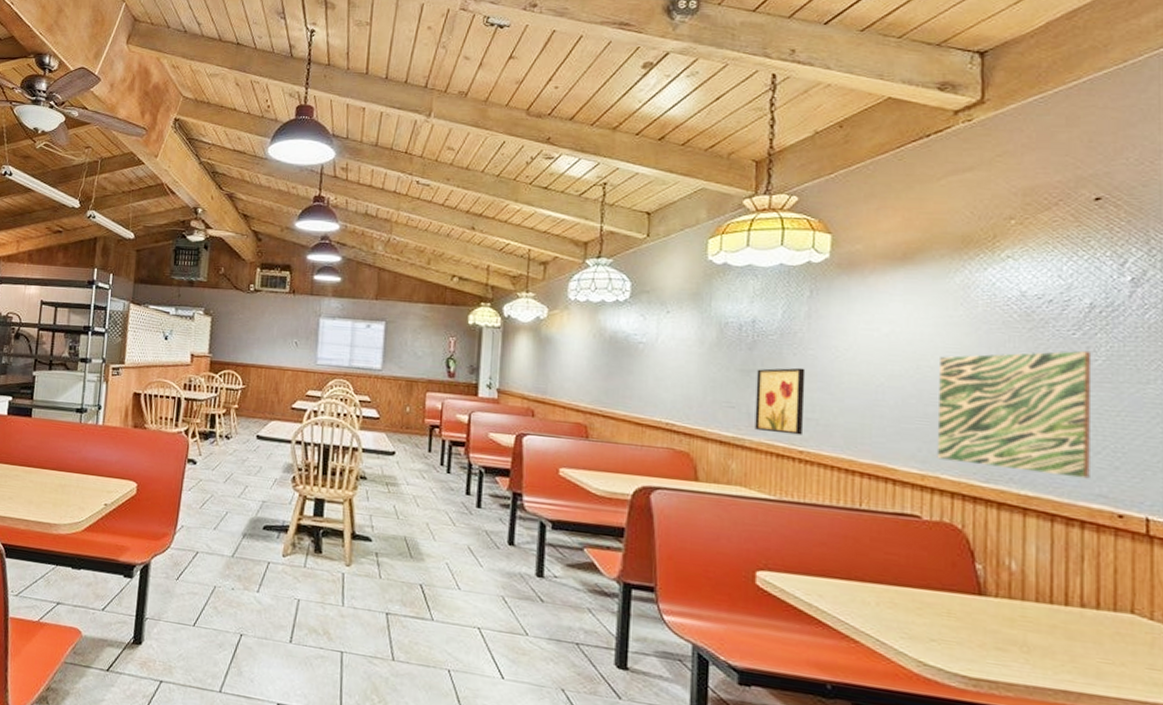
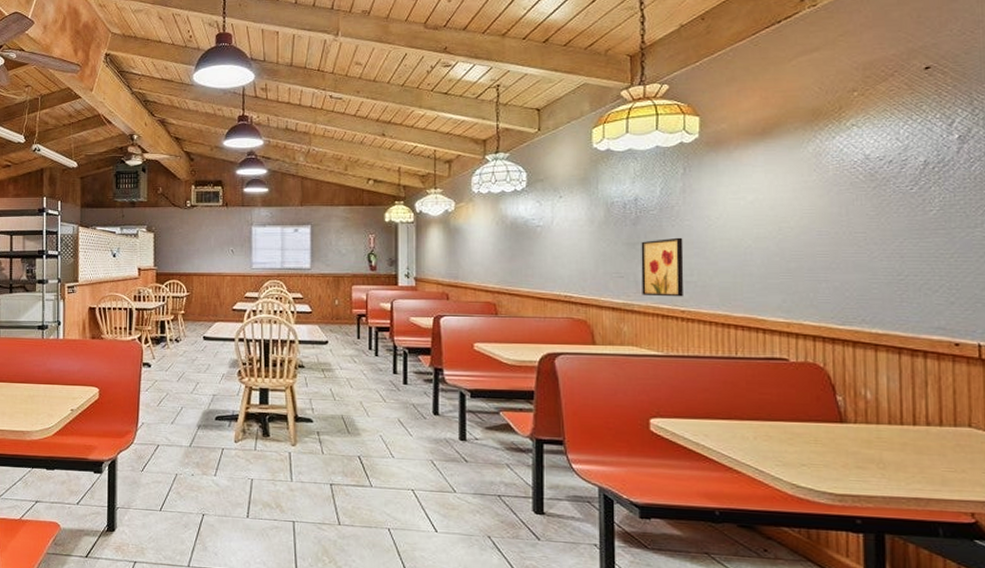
wall art: present [936,350,1092,479] -> none [798,202,930,314]

